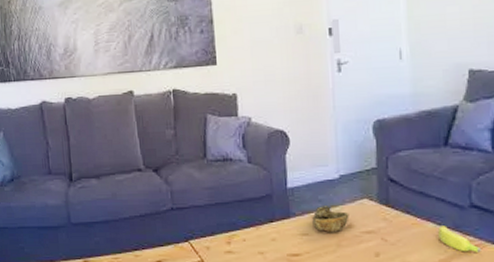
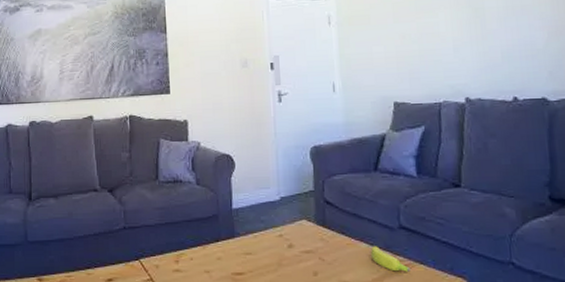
decorative bowl: present [312,206,349,233] -> none [255,226,290,253]

